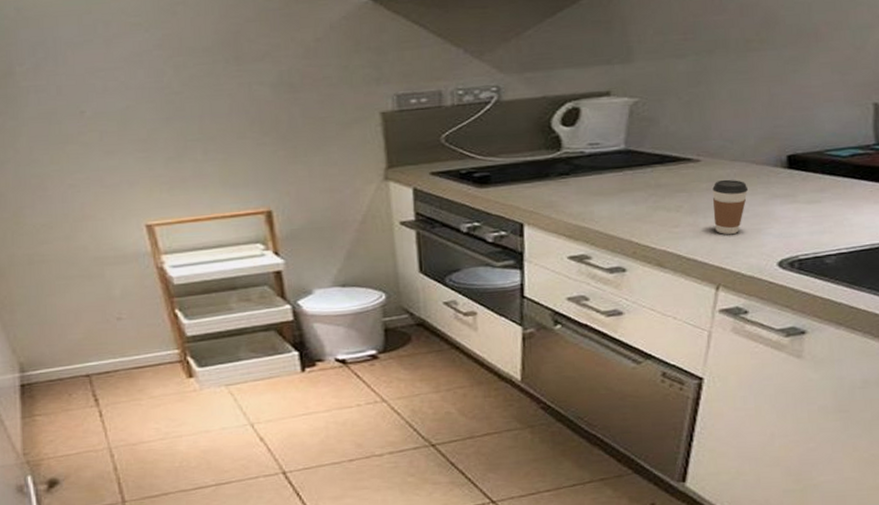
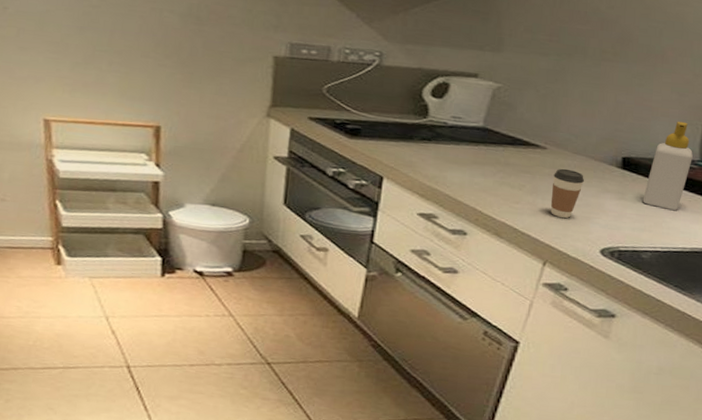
soap bottle: none [817,103,867,206] -> present [642,121,693,211]

